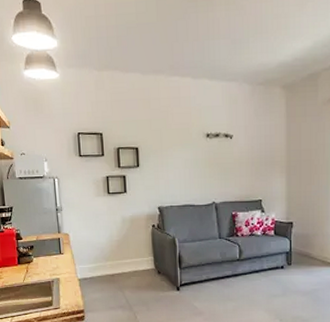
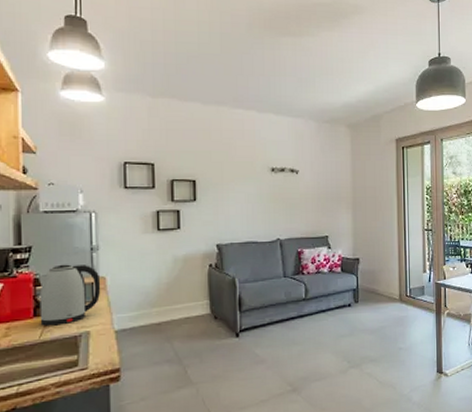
kettle: none [19,222,66,272] -> present [39,264,101,326]

